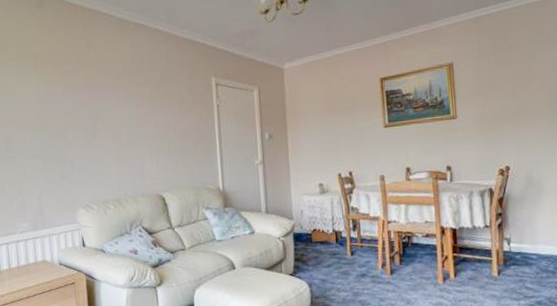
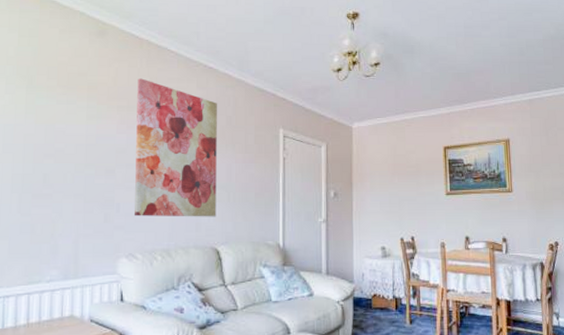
wall art: none [76,43,159,172] -> present [135,78,217,217]

